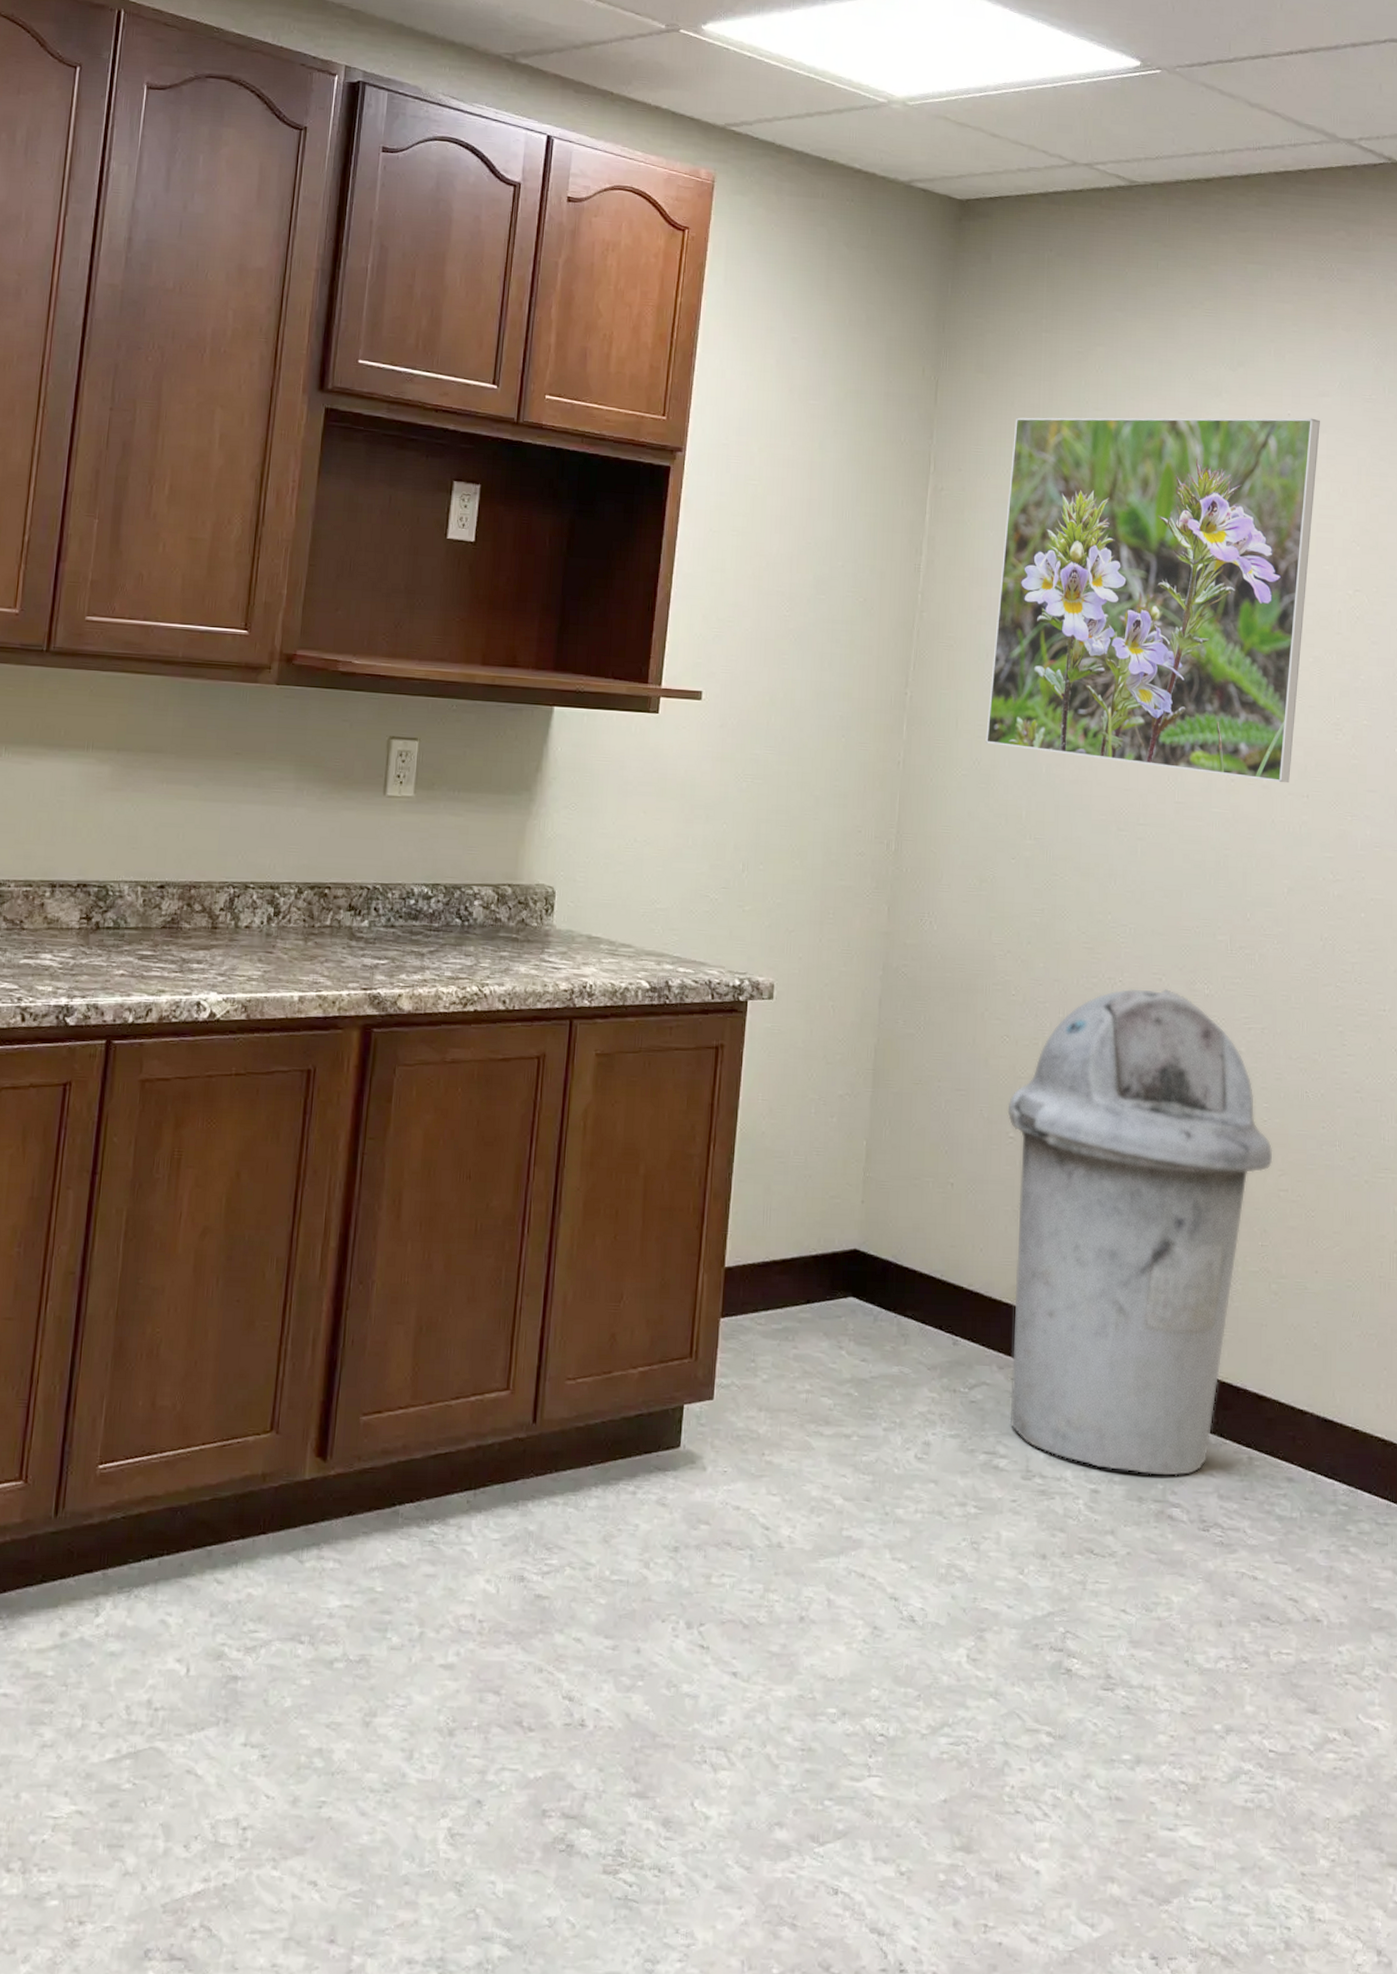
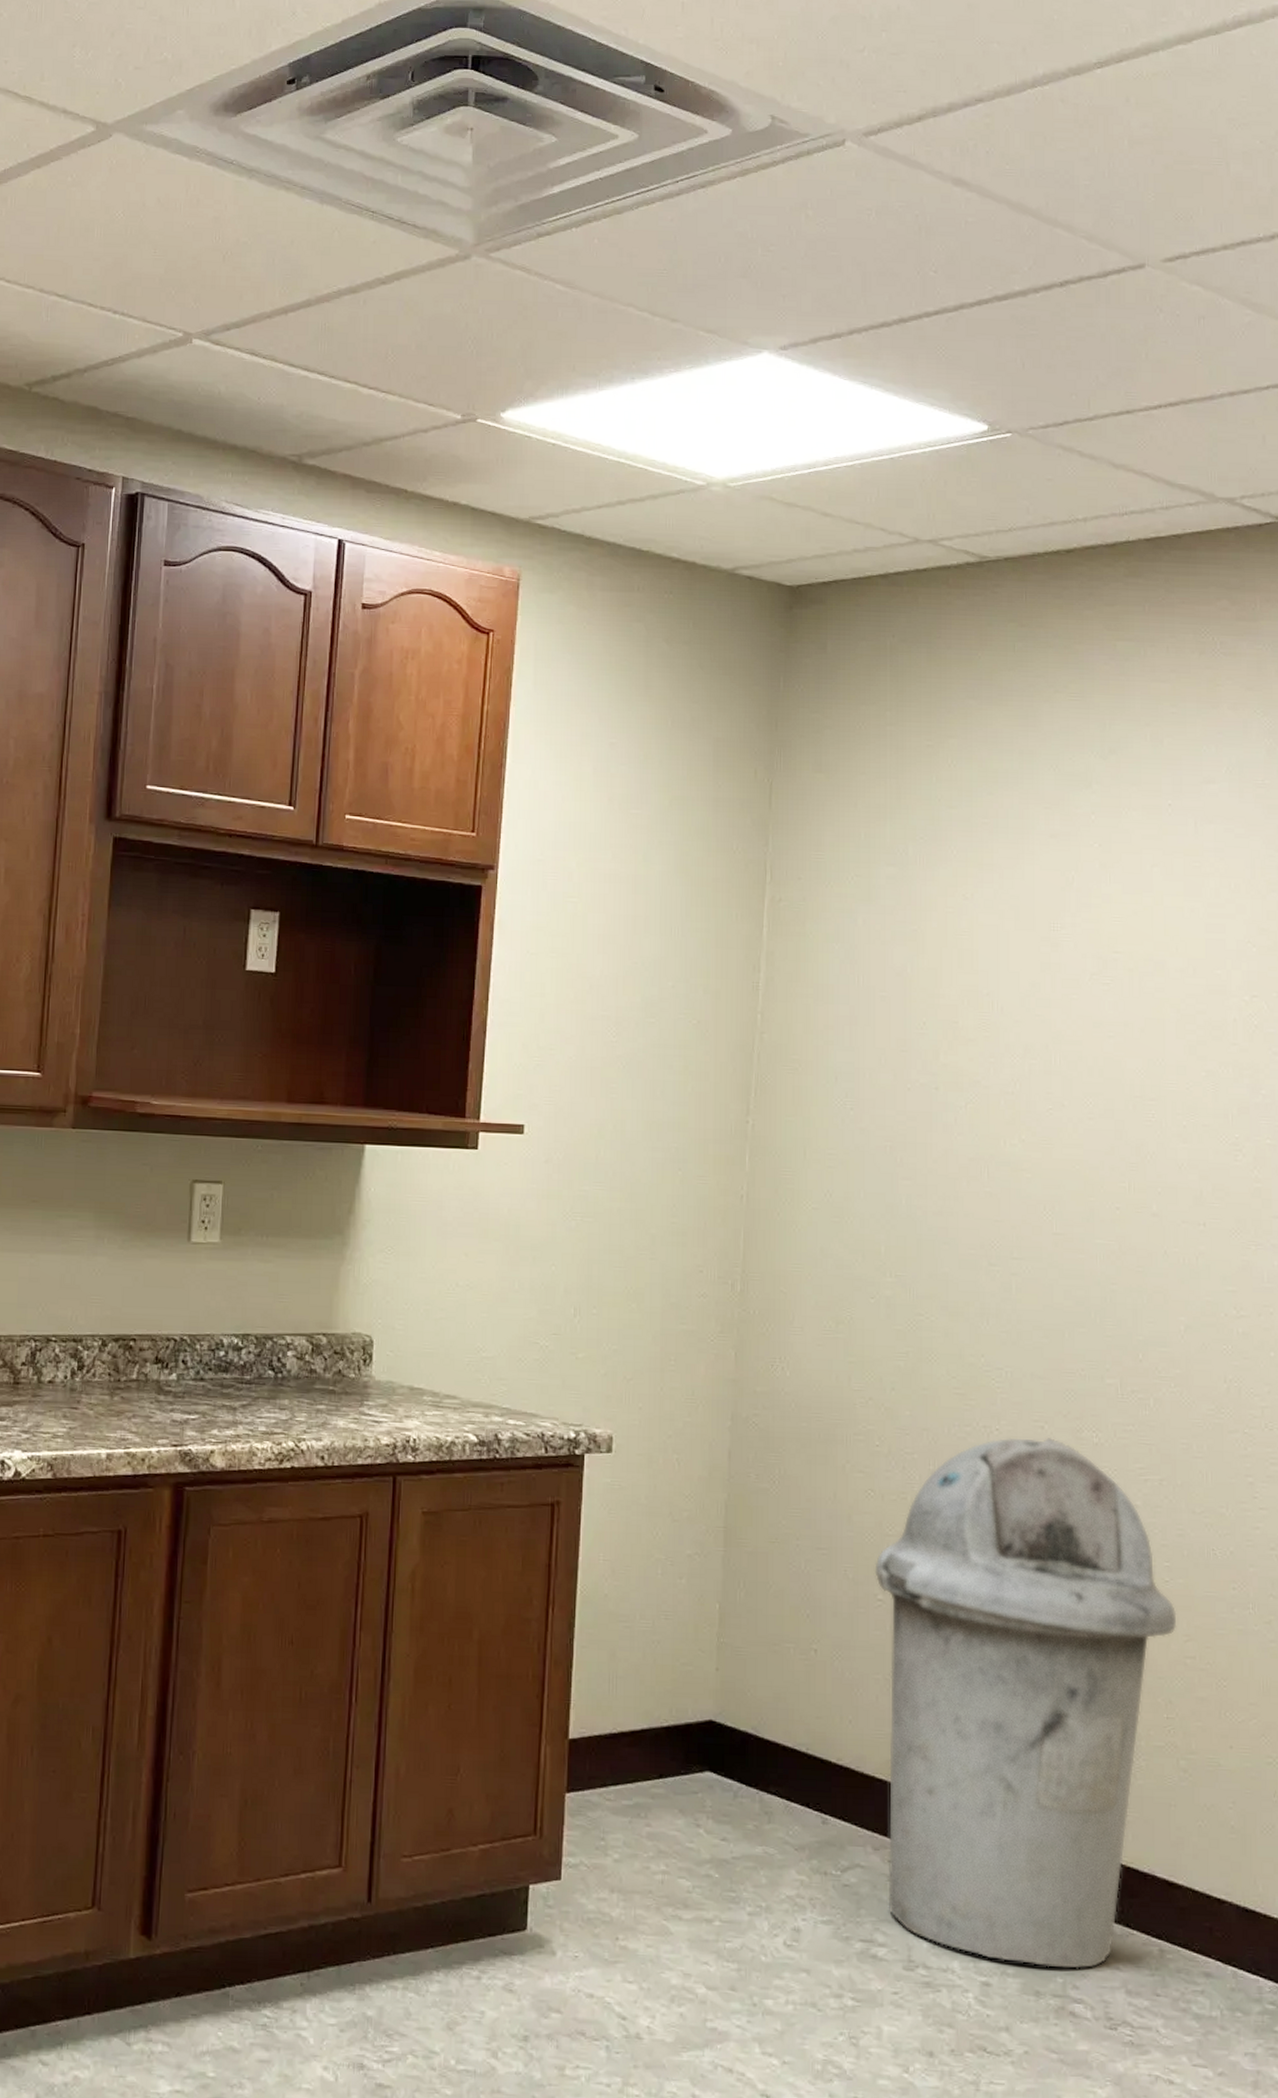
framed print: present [985,417,1320,783] -> none [837,807,1206,1211]

